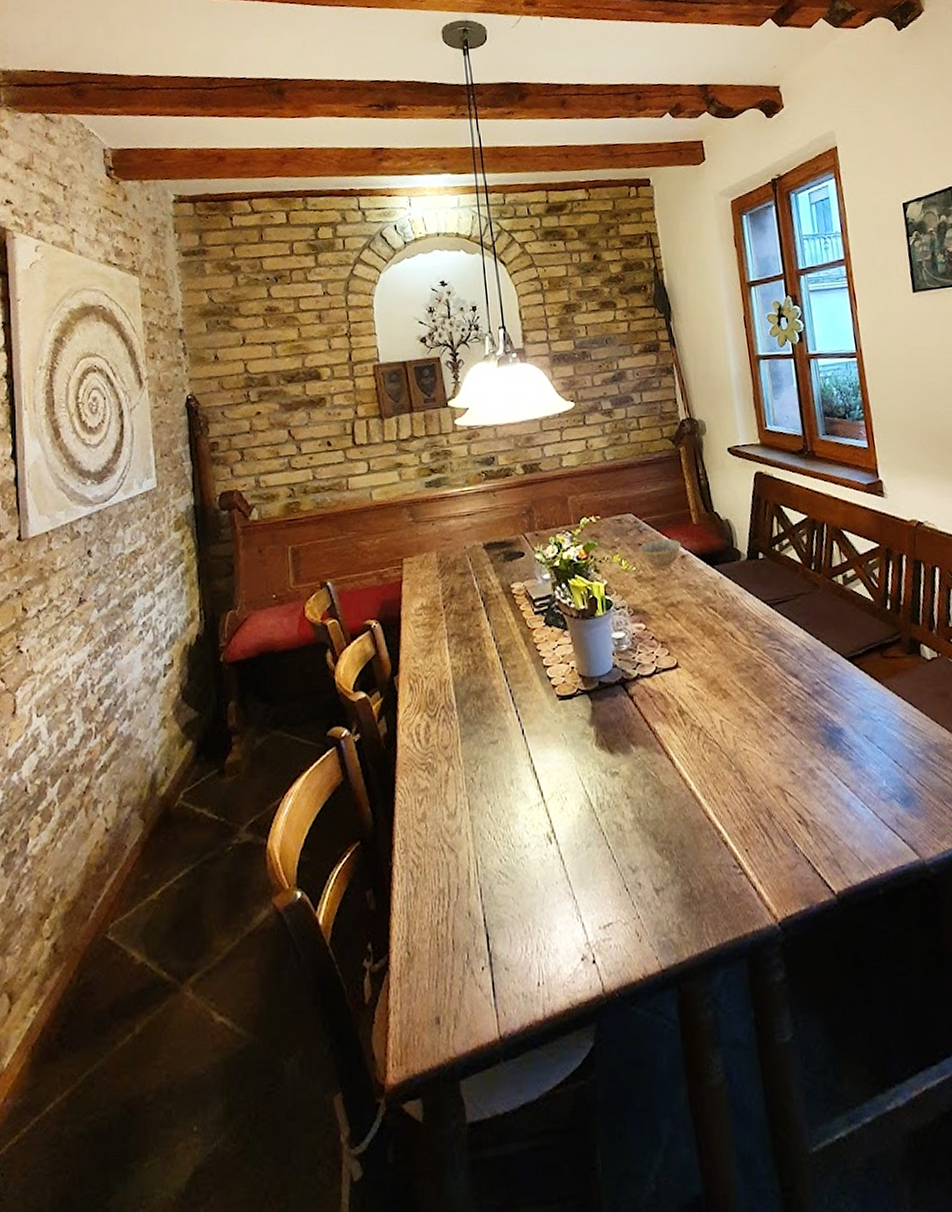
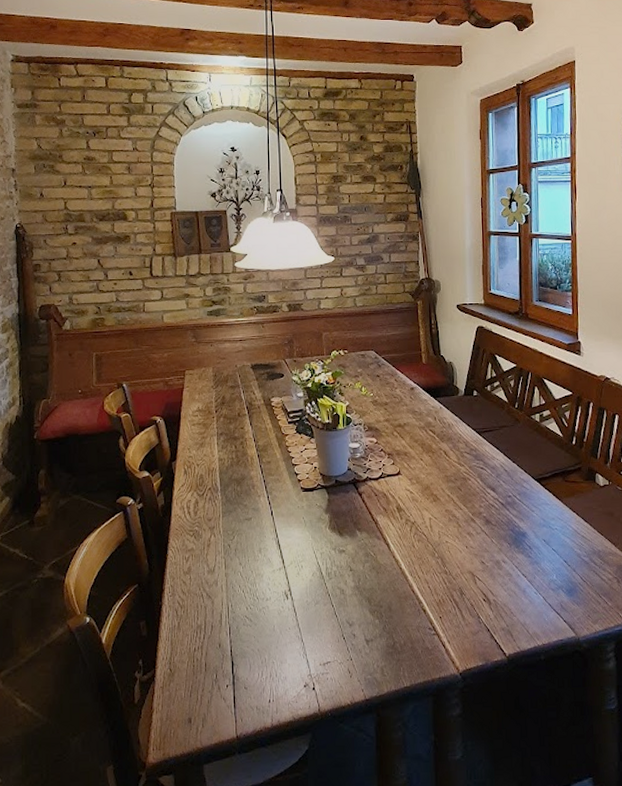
bowl: present [639,538,682,570] -> none [377,373,412,397]

